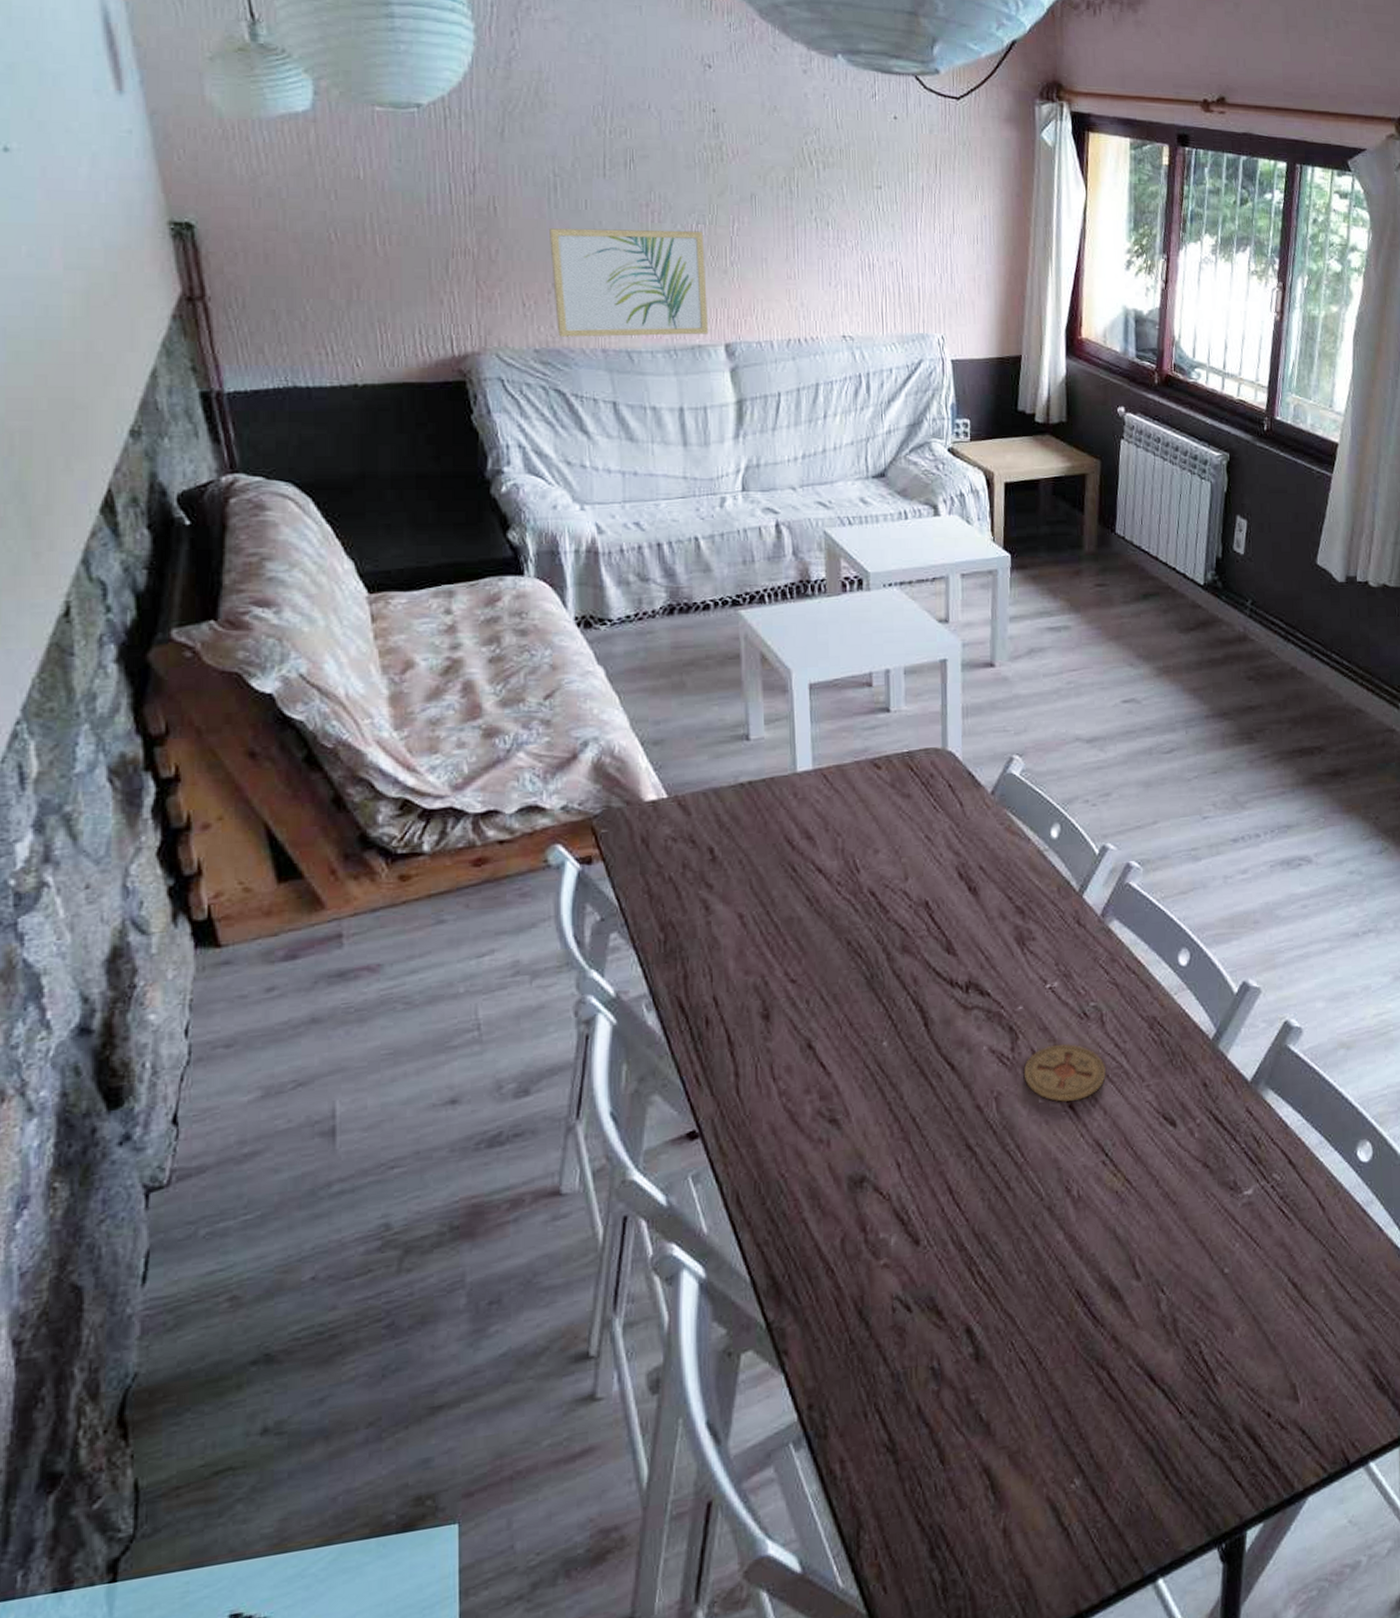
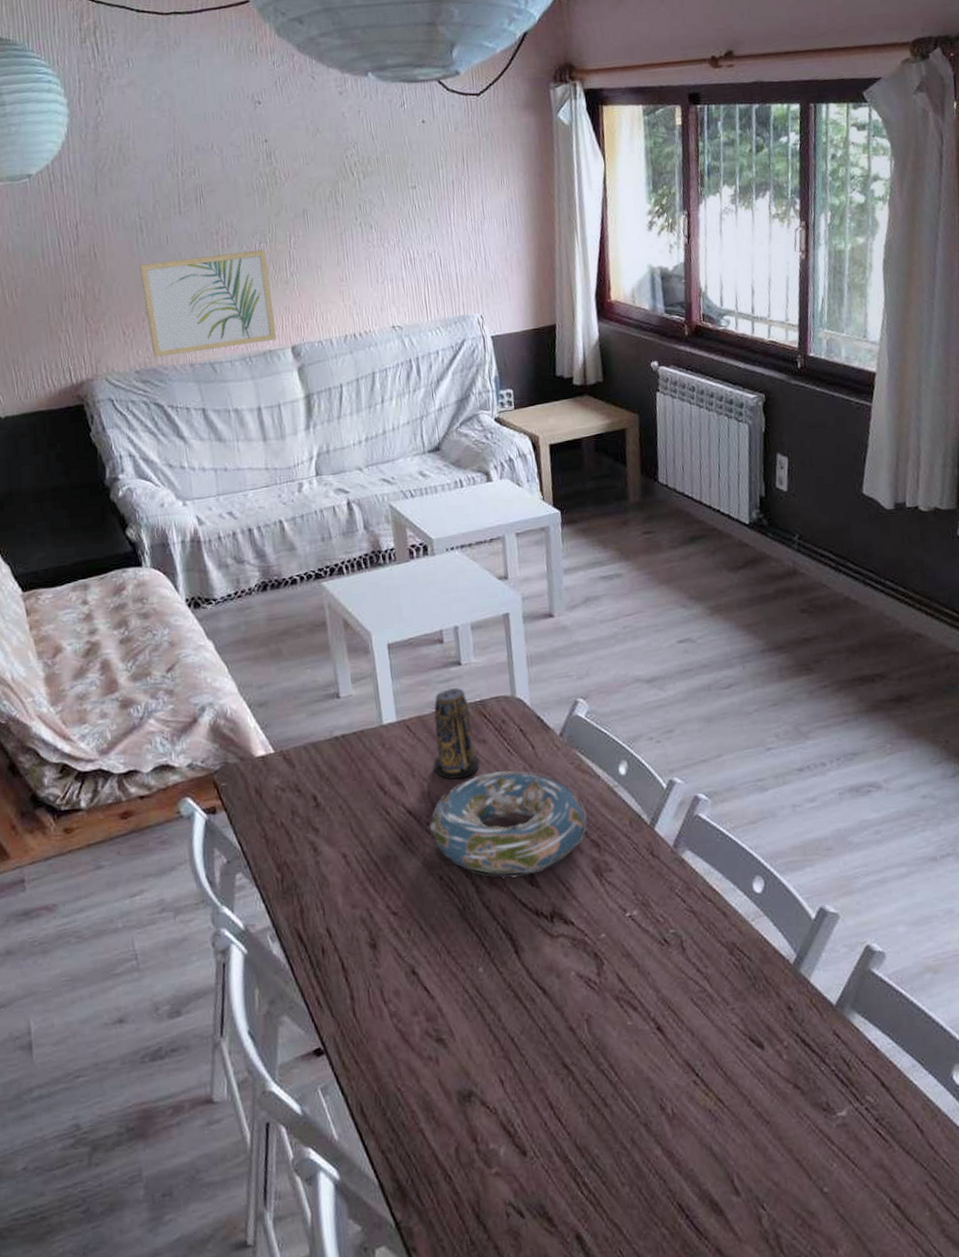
decorative bowl: none [840,829,1013,944] -> present [429,771,587,877]
candle: none [850,736,901,836] -> present [433,688,480,780]
coaster: present [1023,1044,1106,1103] -> none [611,969,691,1025]

